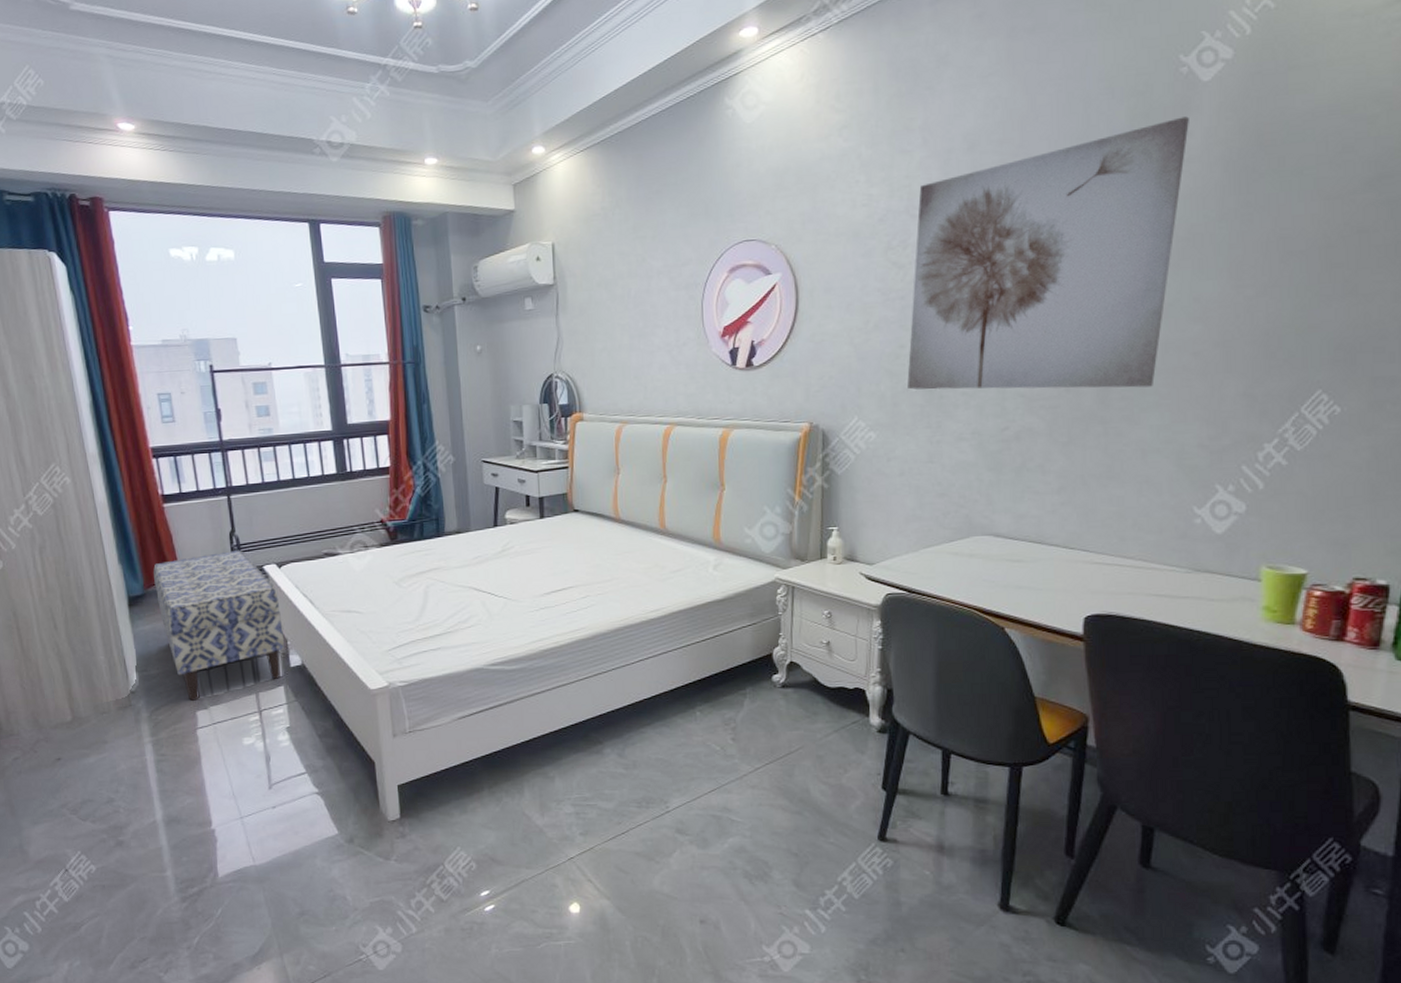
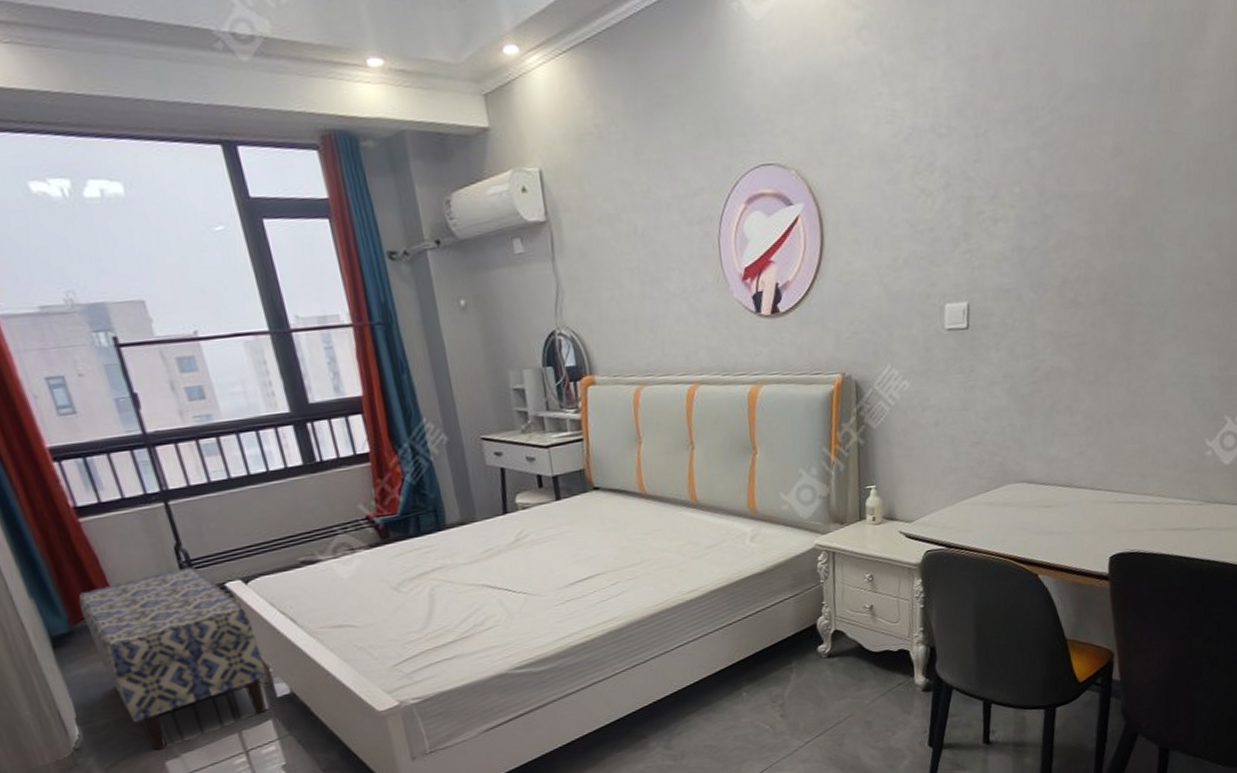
wall art: present [907,116,1189,390] -> none [939,23,1207,332]

